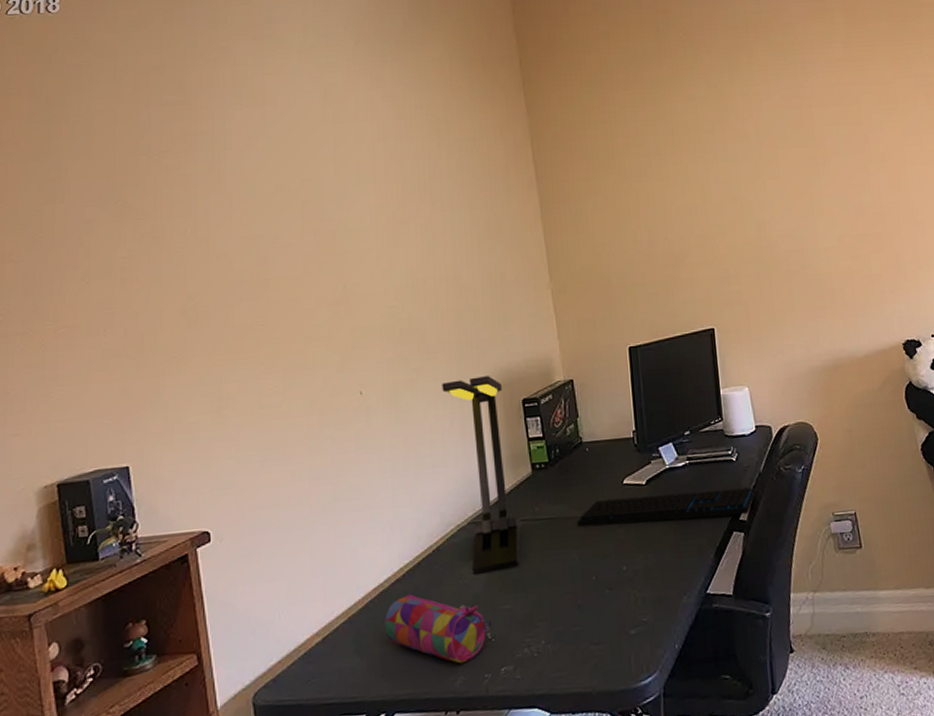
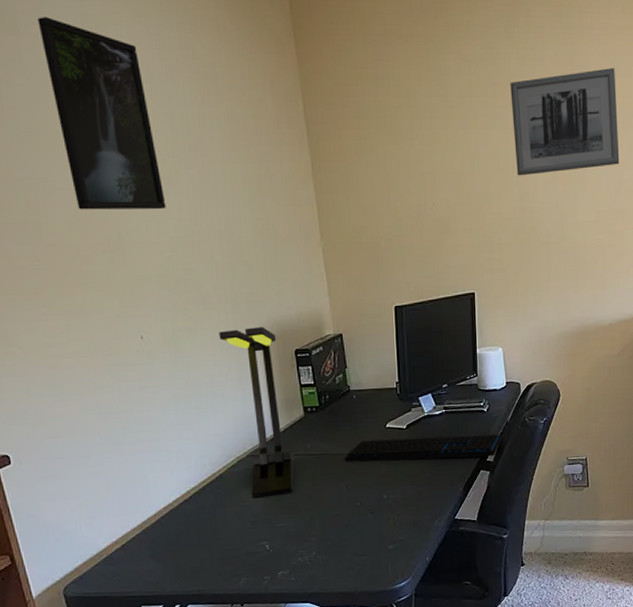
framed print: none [283,87,394,264] -> present [37,16,166,210]
pencil case: present [385,594,492,664] -> none [175,512,270,568]
wall art: none [737,97,857,206] -> present [510,68,620,176]

